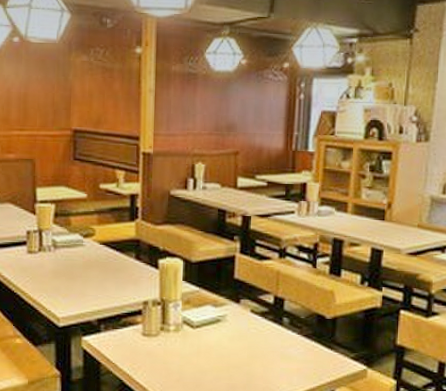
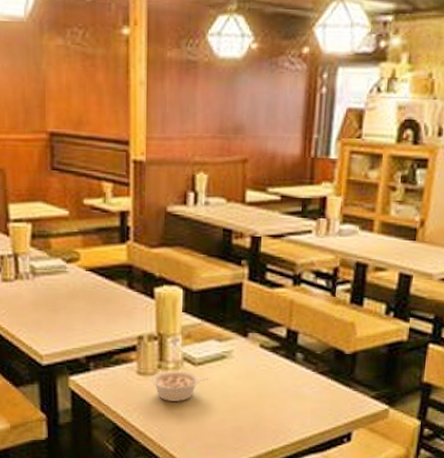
legume: none [154,332,207,362] -> present [151,370,210,403]

